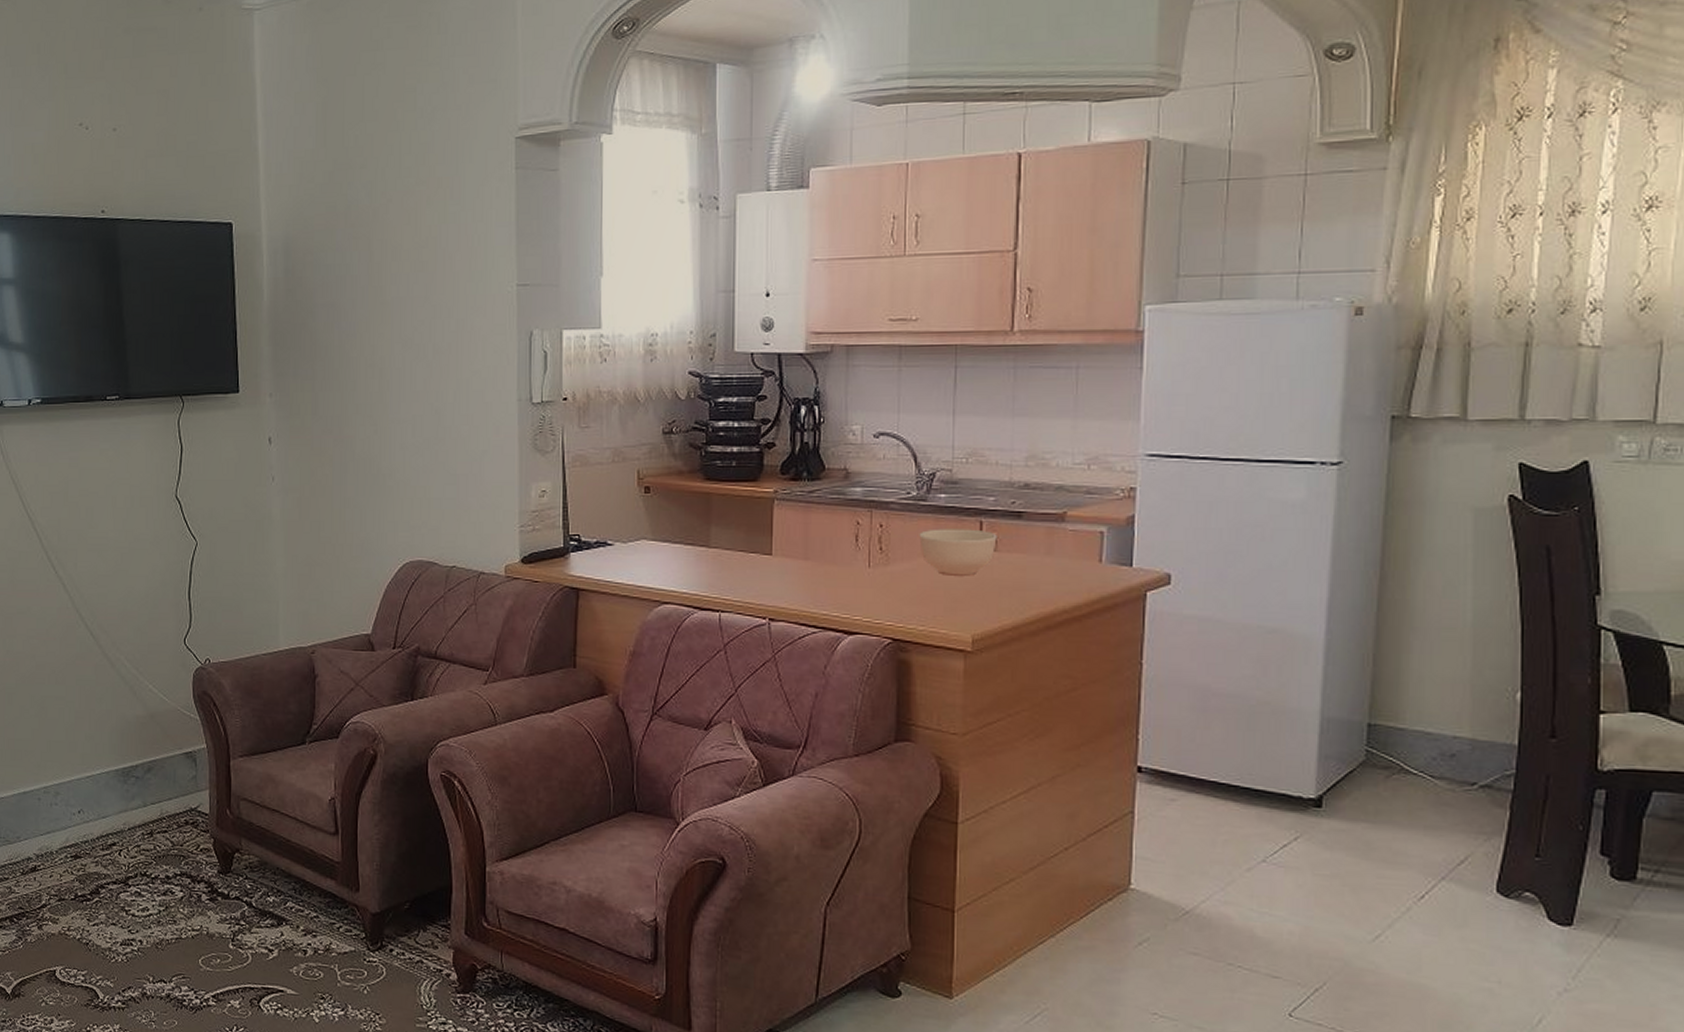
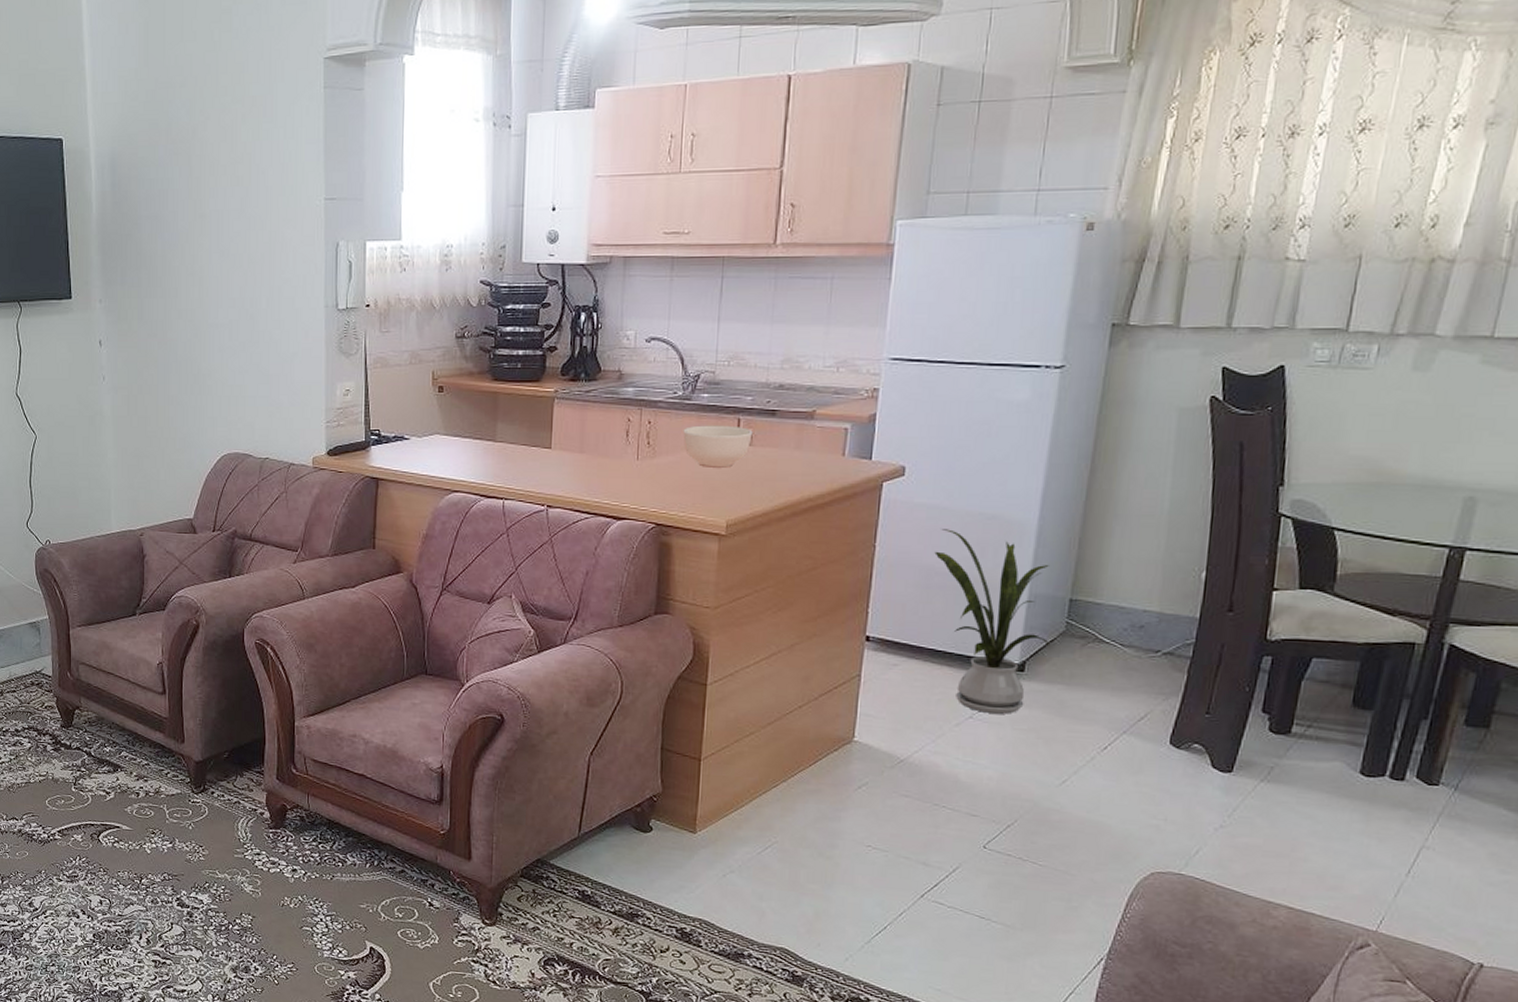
house plant: none [1210,644,1348,857] -> present [934,529,1049,714]

